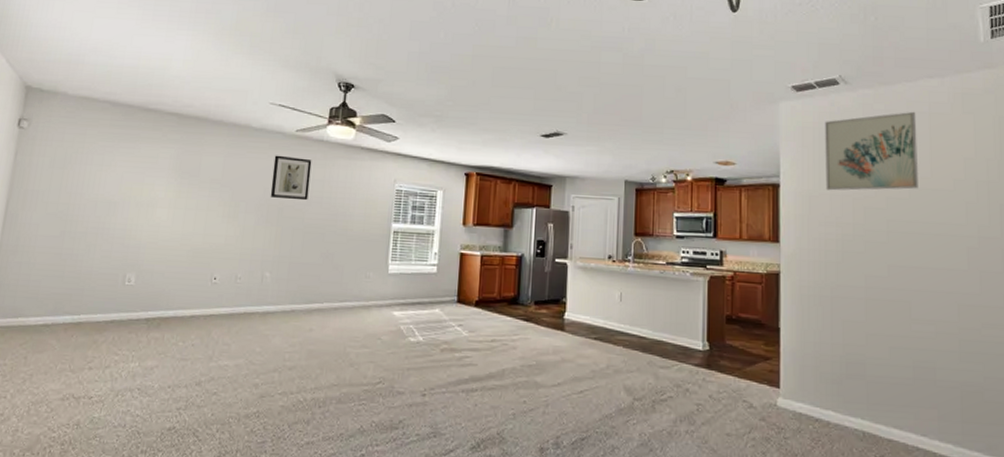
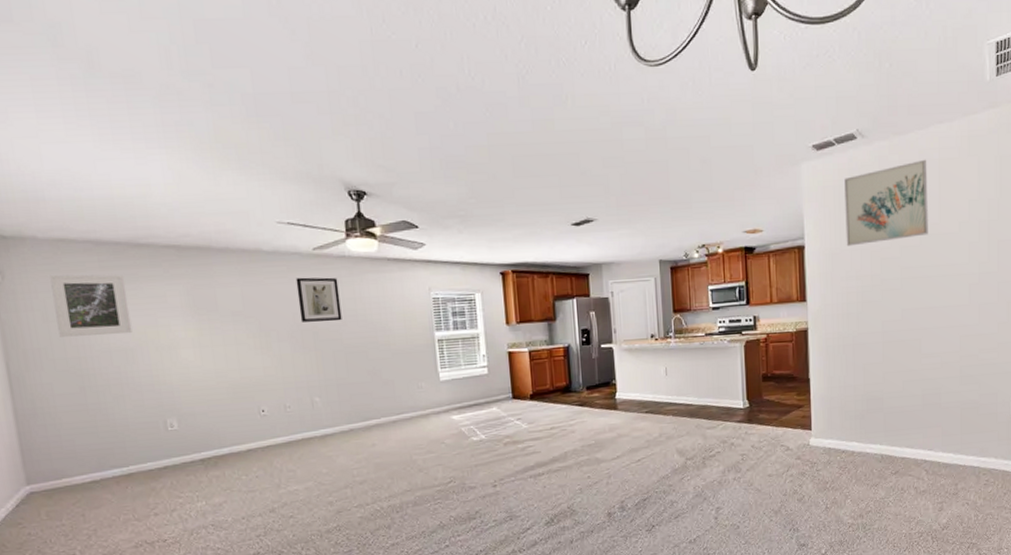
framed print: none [58,126,128,188] -> present [49,274,132,337]

